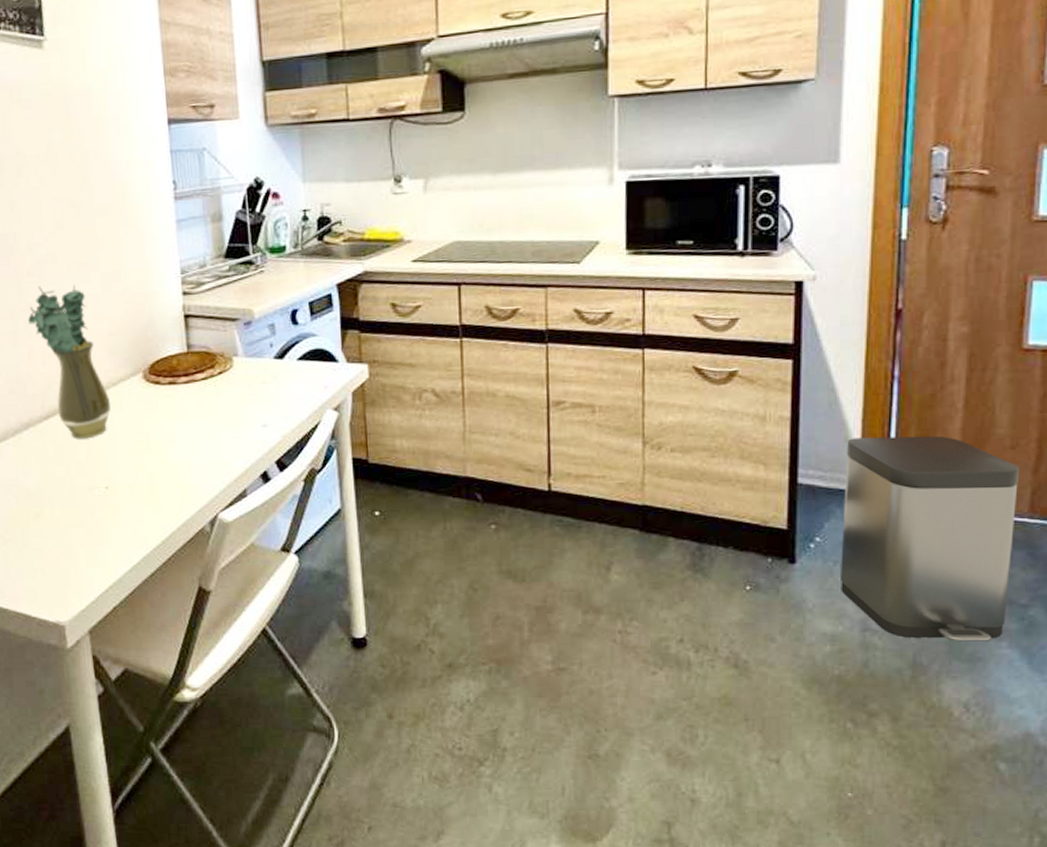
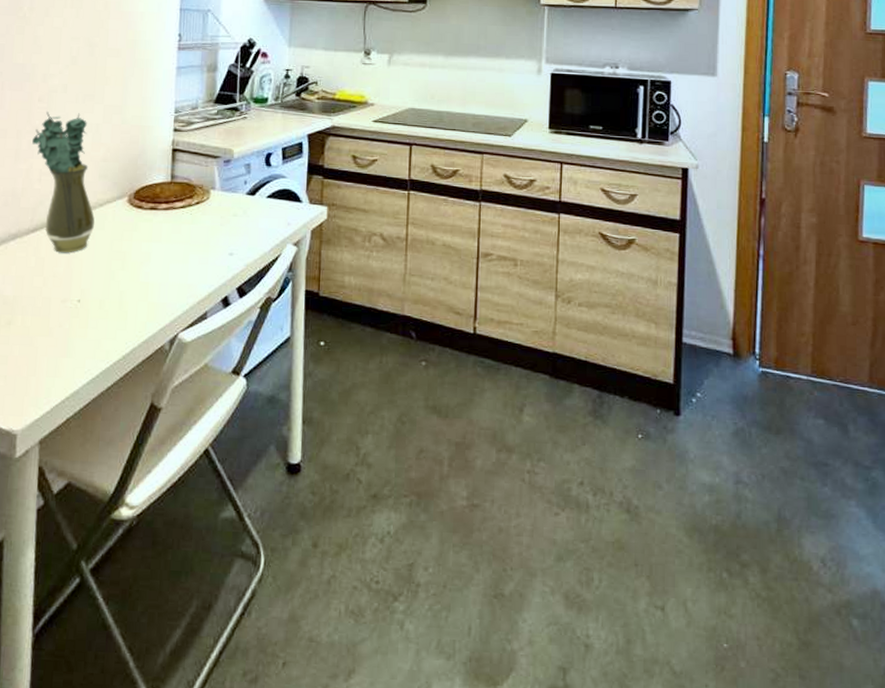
pedal bin: present [841,435,1020,642] -> none [717,305,860,500]

